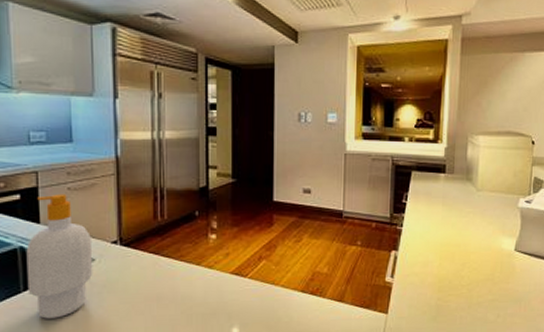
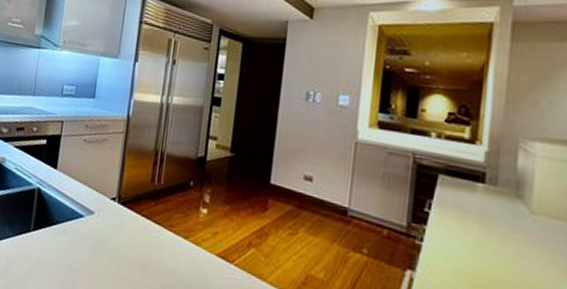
soap bottle: present [26,194,93,319] -> none [36,144,96,265]

